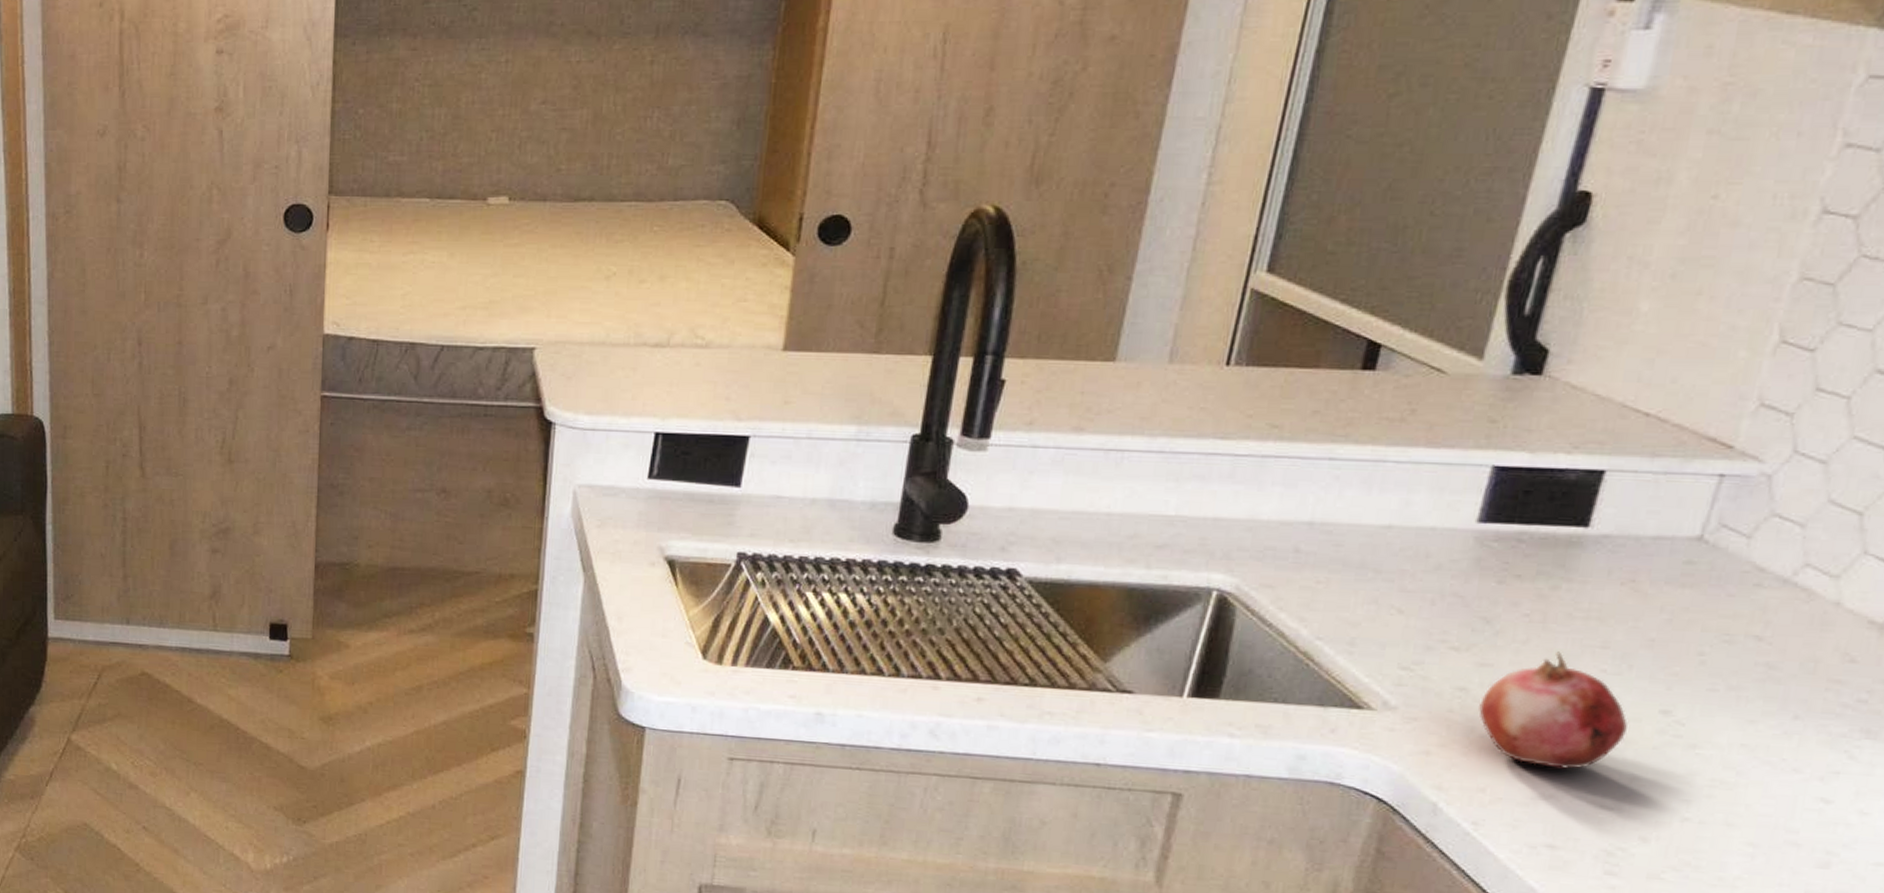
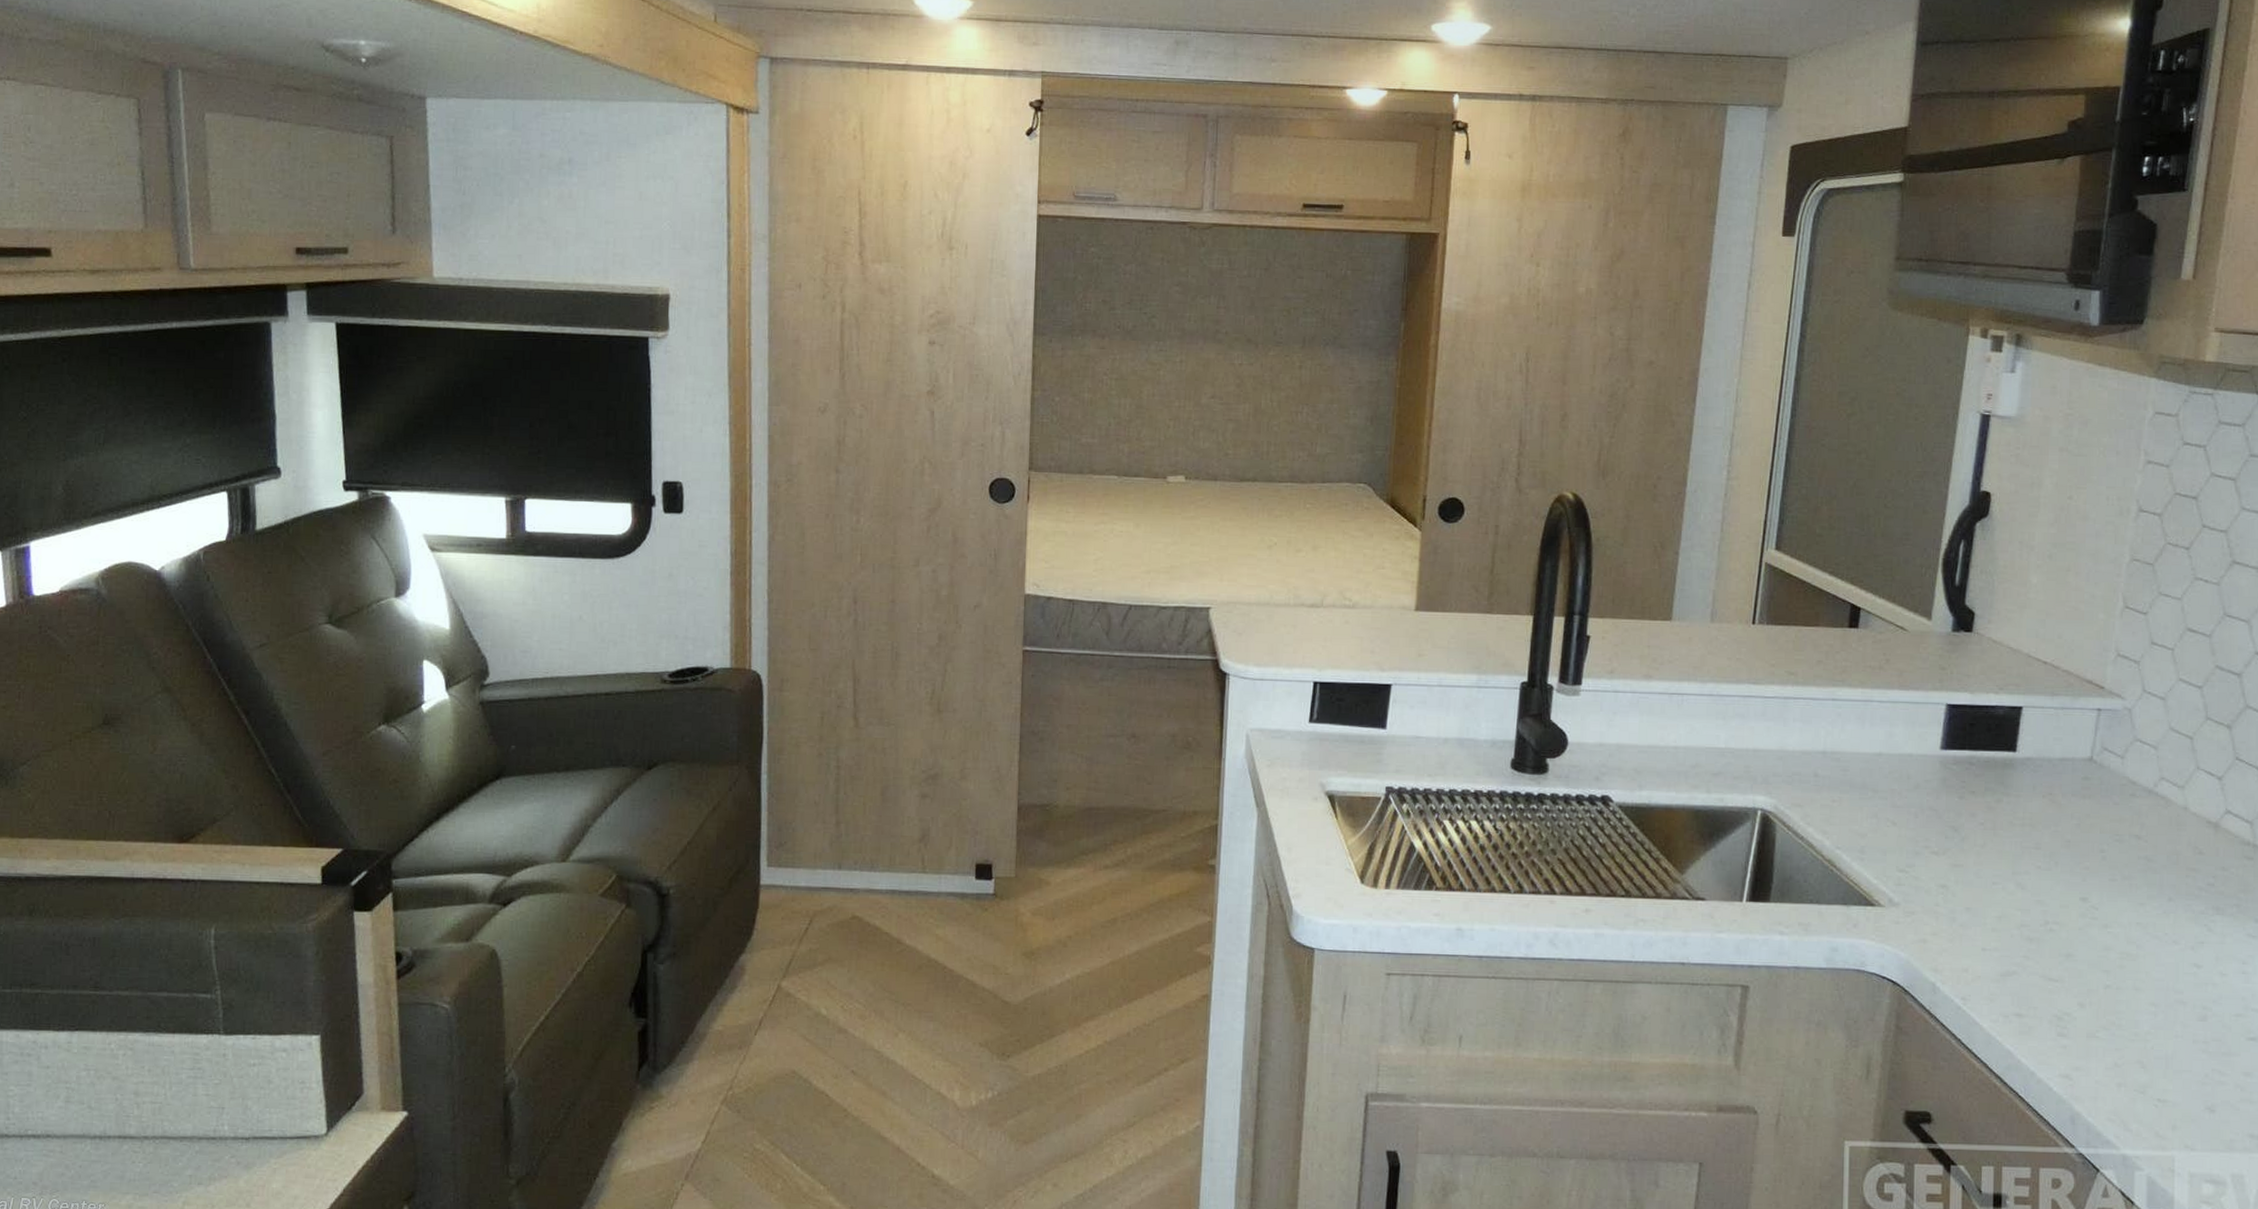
fruit: present [1479,651,1628,769] -> none [1957,853,2060,949]

